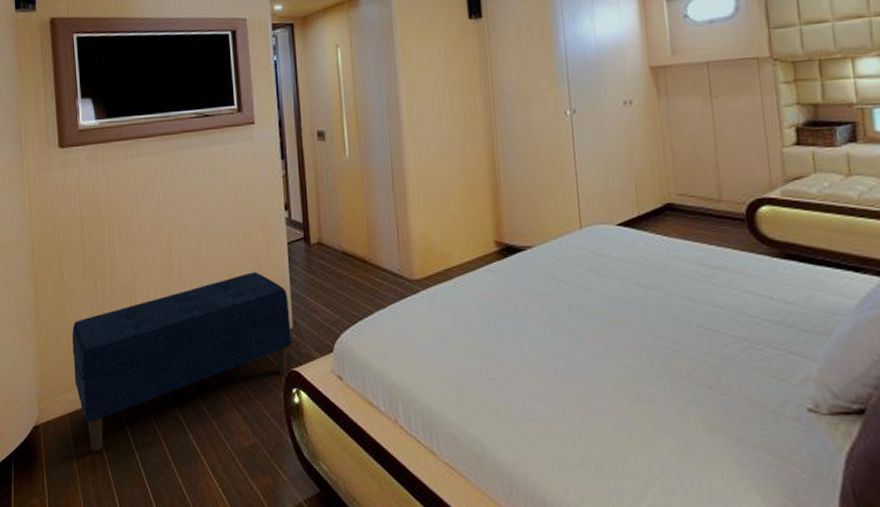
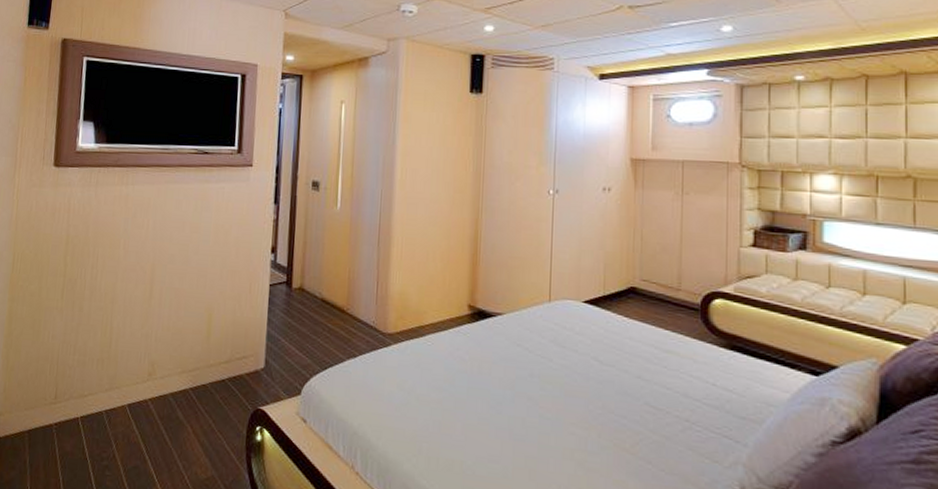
bench: present [72,272,292,452] -> none [38,309,263,471]

